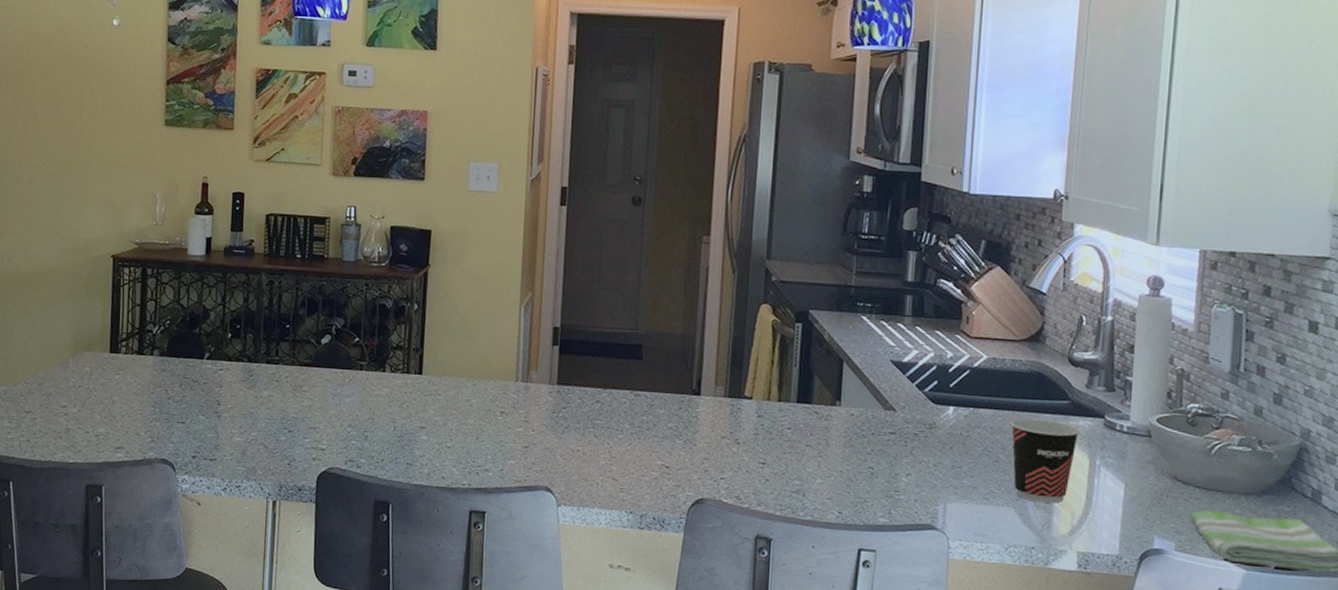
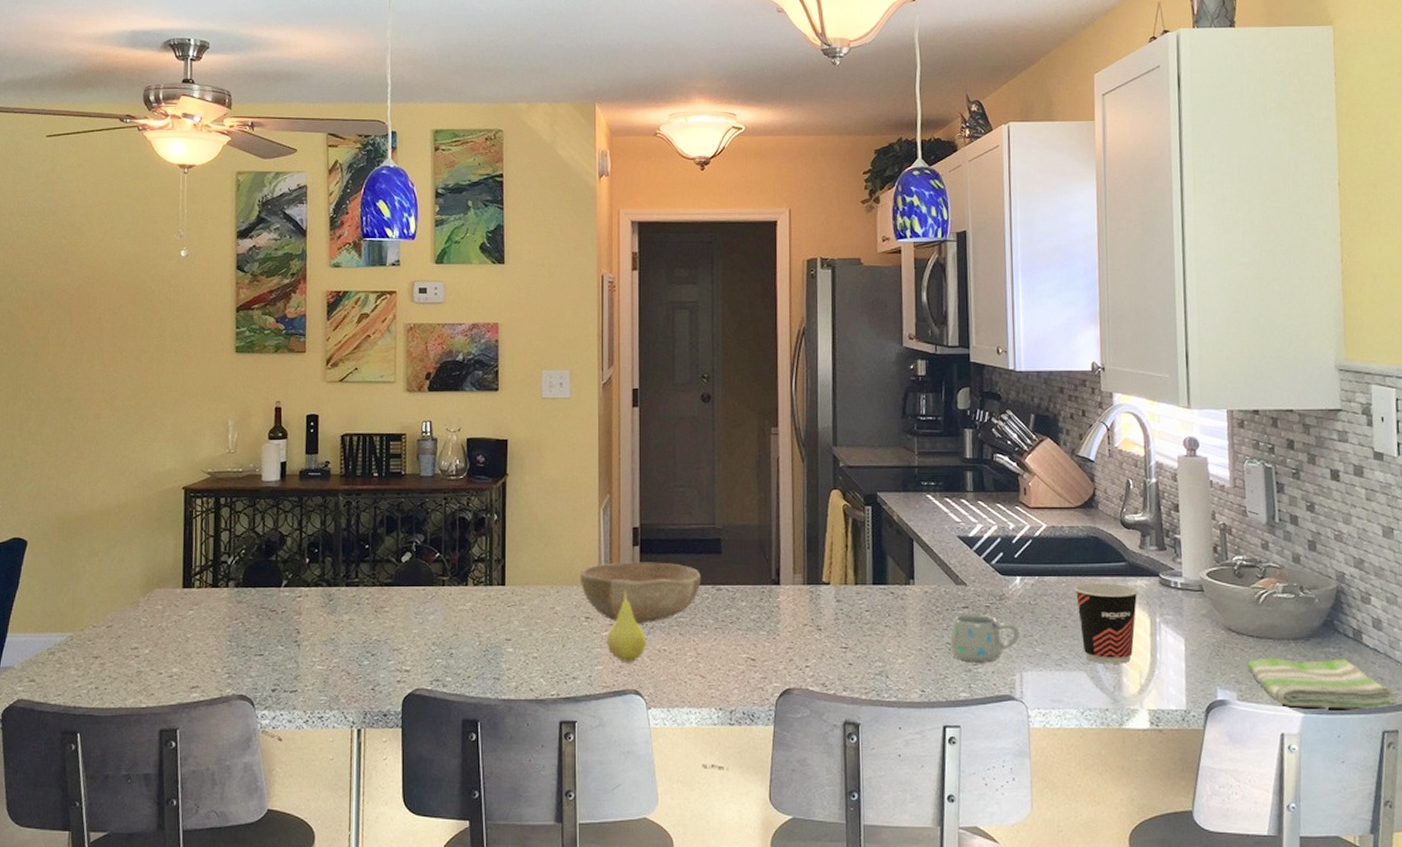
bowl: none [497,360,620,424] -> present [579,562,701,625]
fruit: none [521,387,559,459] -> present [607,589,645,662]
mug: none [873,439,948,490] -> present [950,614,1020,662]

